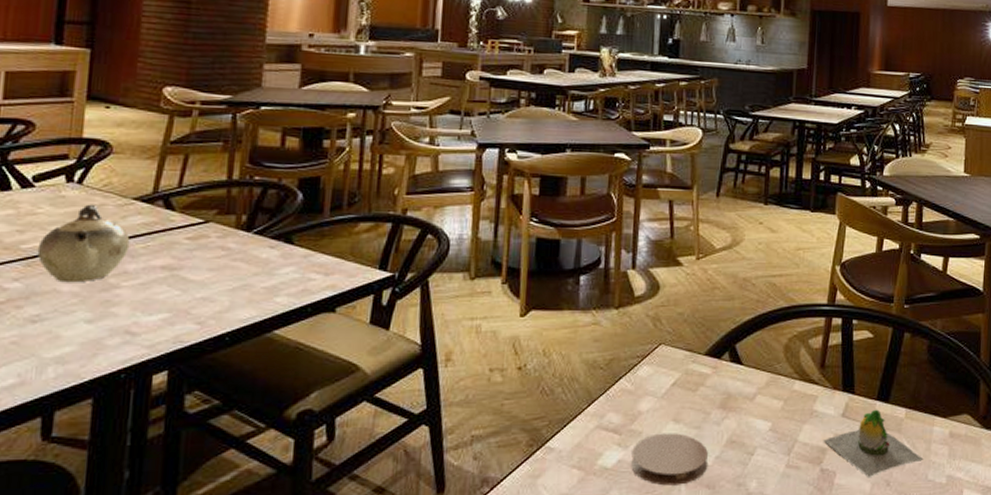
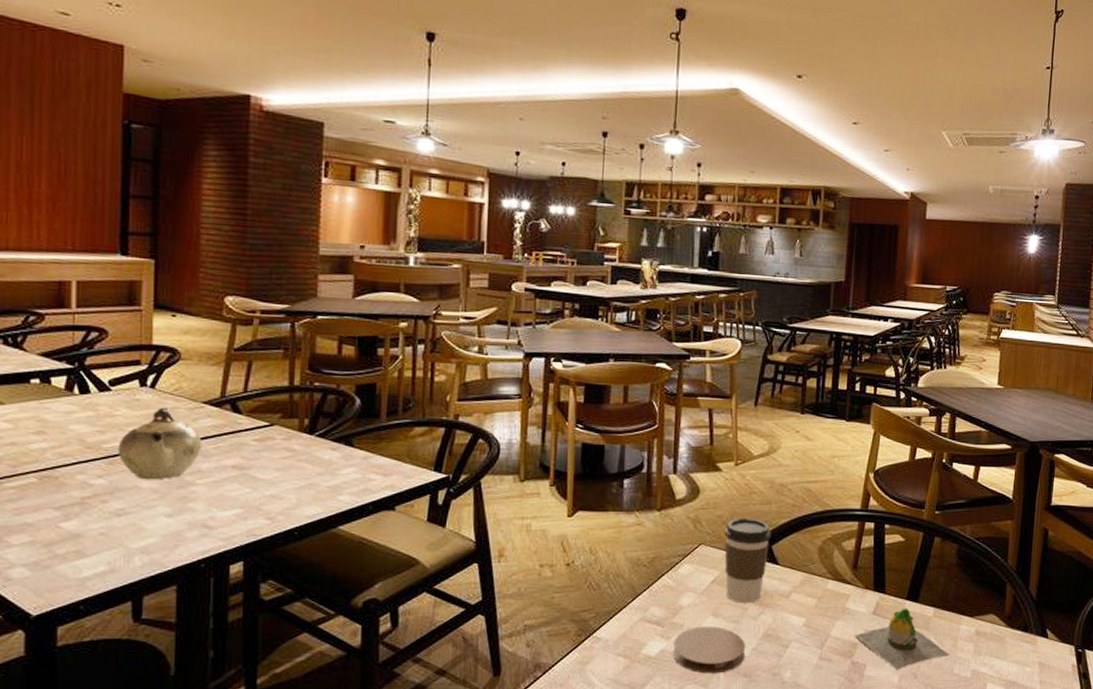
coffee cup: none [685,316,735,408] -> present [724,518,771,604]

